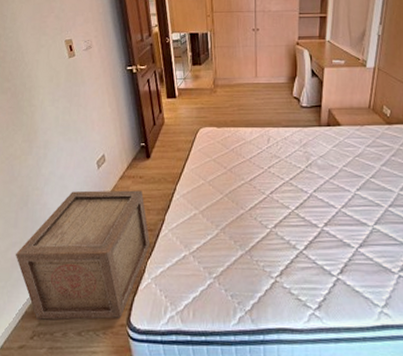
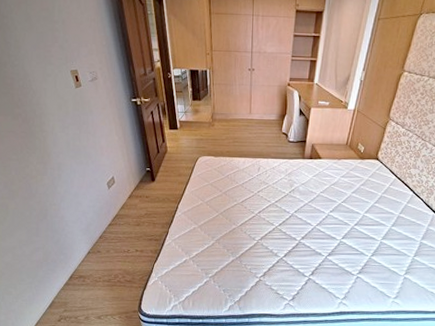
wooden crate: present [16,190,151,320] -> none [40,207,157,307]

